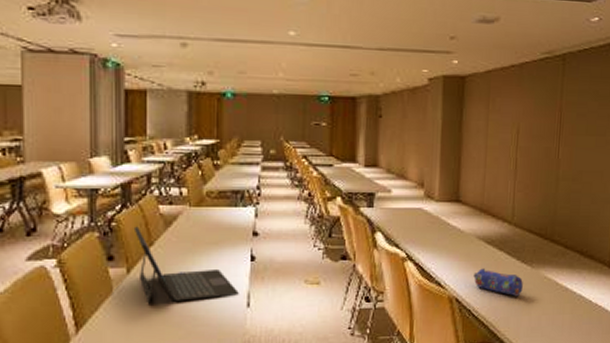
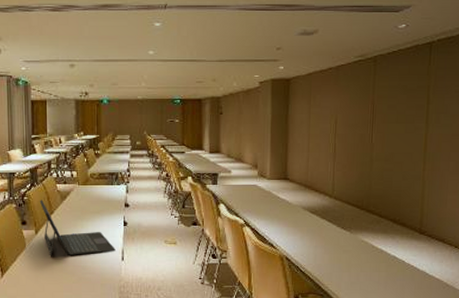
pencil case: present [473,267,523,297] -> none [300,232,343,257]

